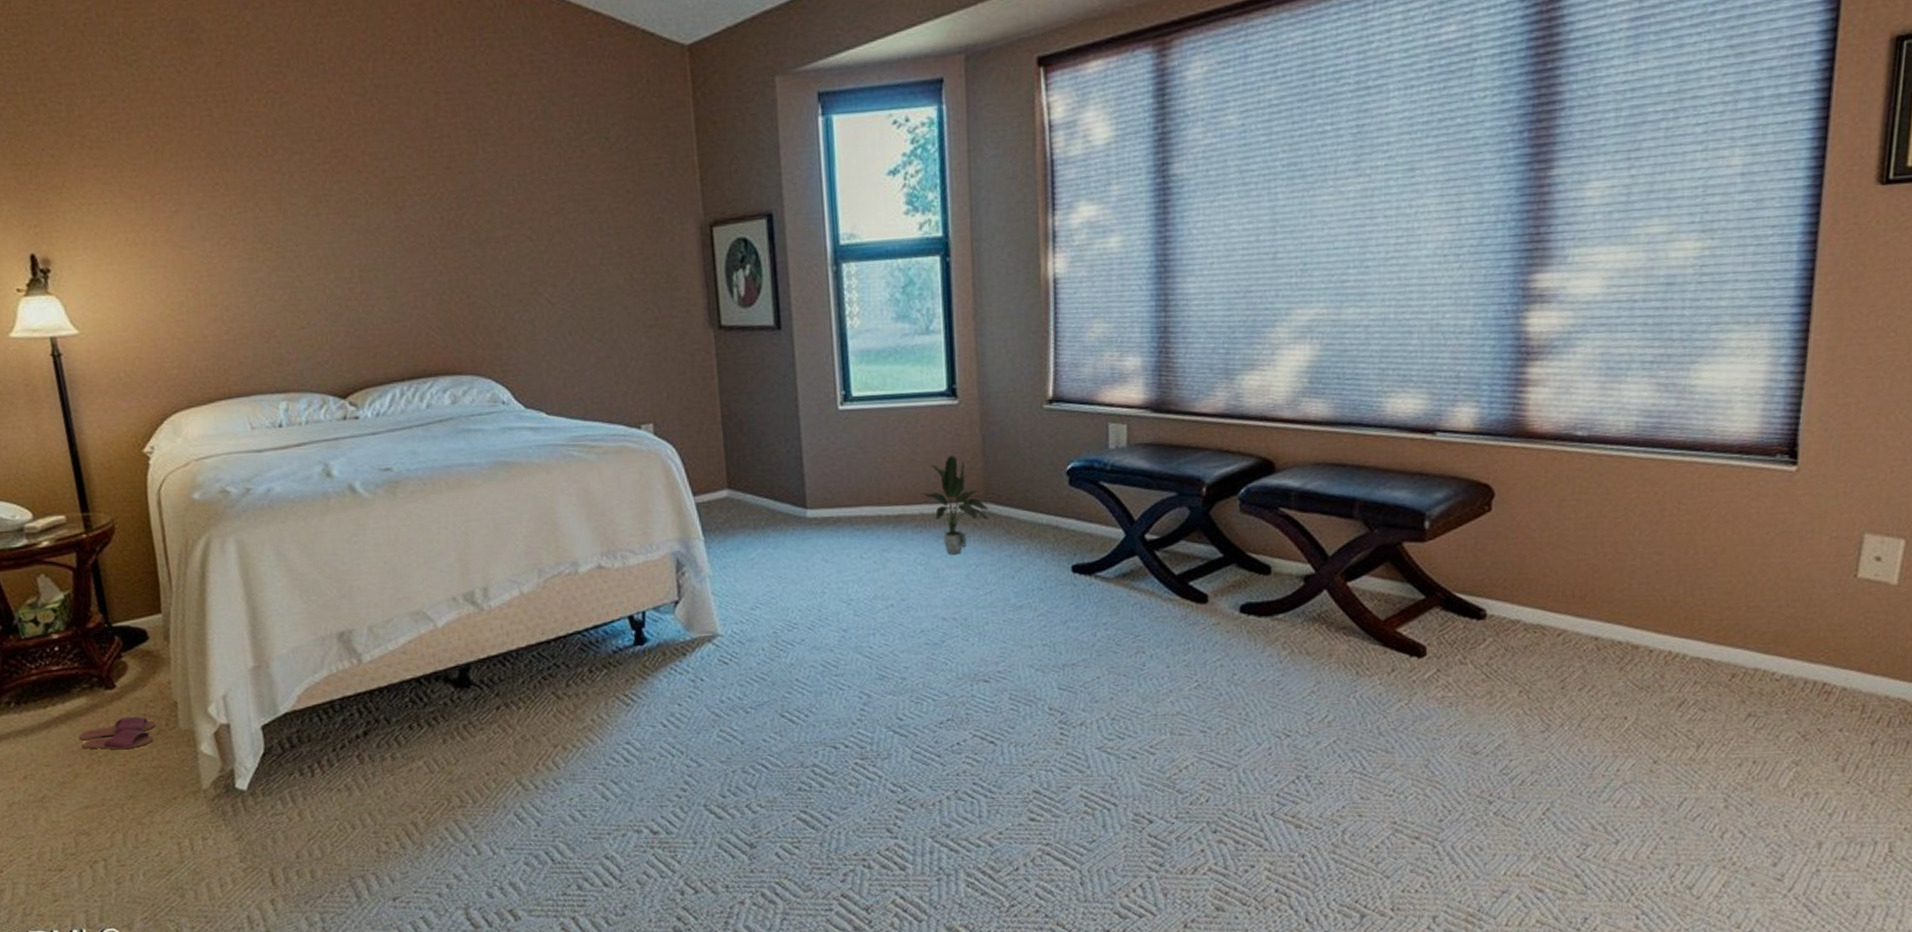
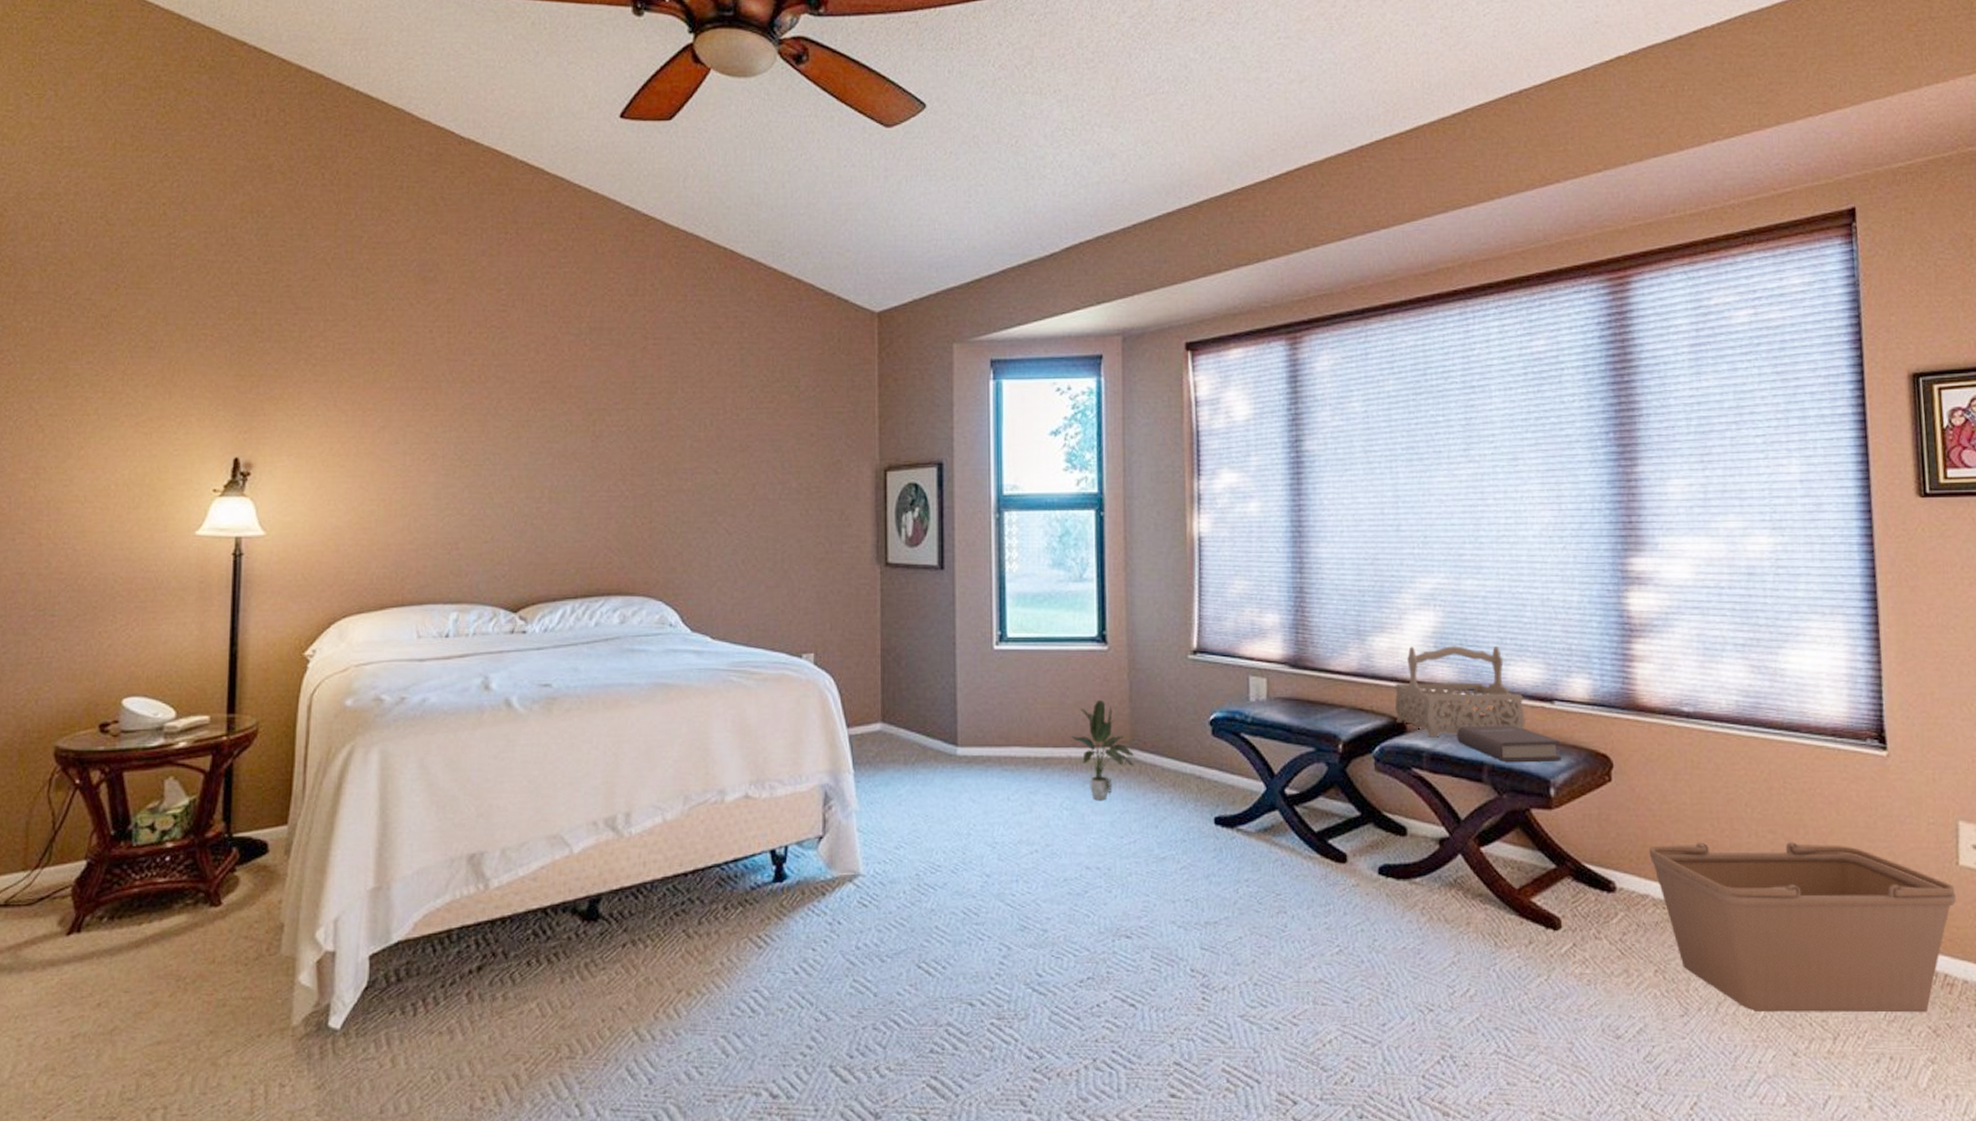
slippers: present [79,716,155,750] -> none [169,938,255,976]
decorative basket: none [1263,377,1403,476] -> present [1394,645,1525,738]
book: none [1328,458,1440,497] -> present [1456,724,1561,762]
bicycle basket: none [1524,562,1850,725] -> present [1648,842,1957,1012]

